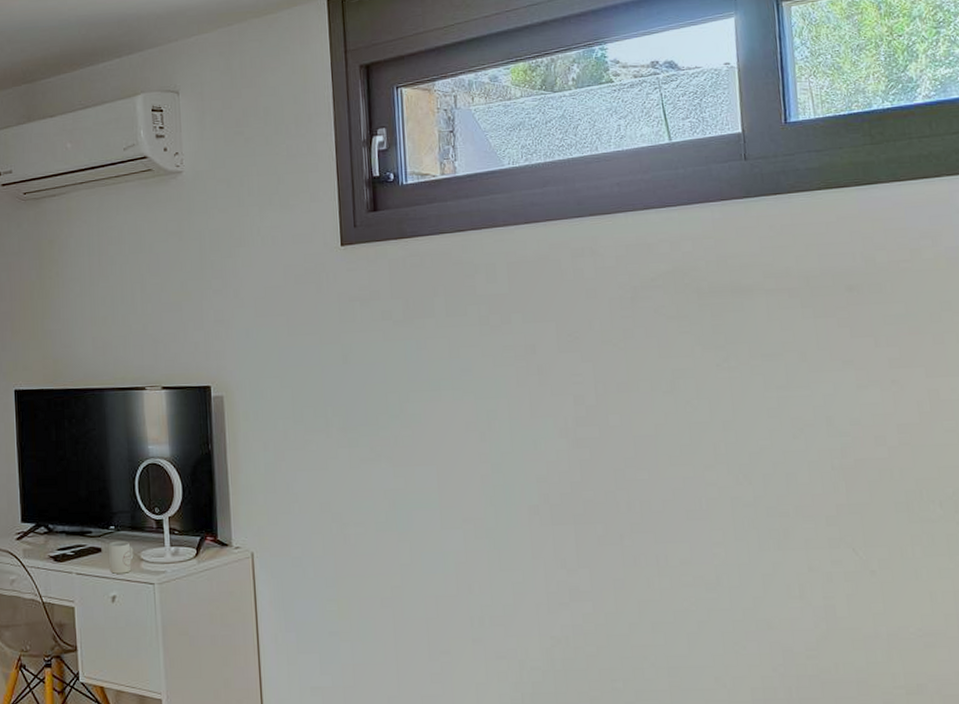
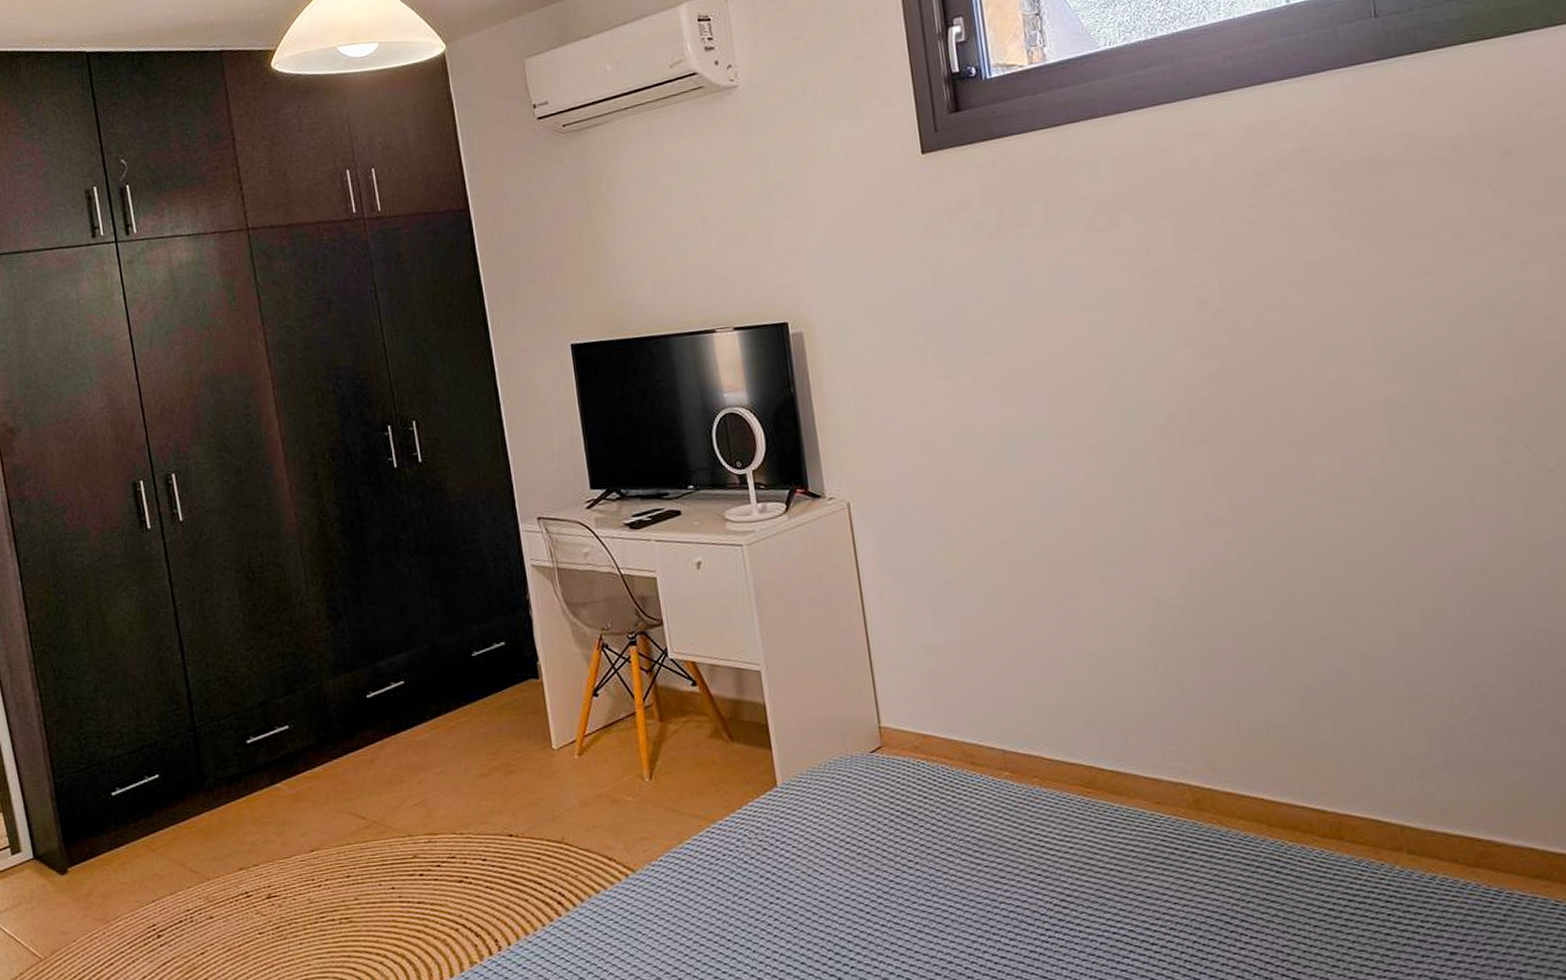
mug: present [107,540,134,574] -> none [687,500,718,538]

